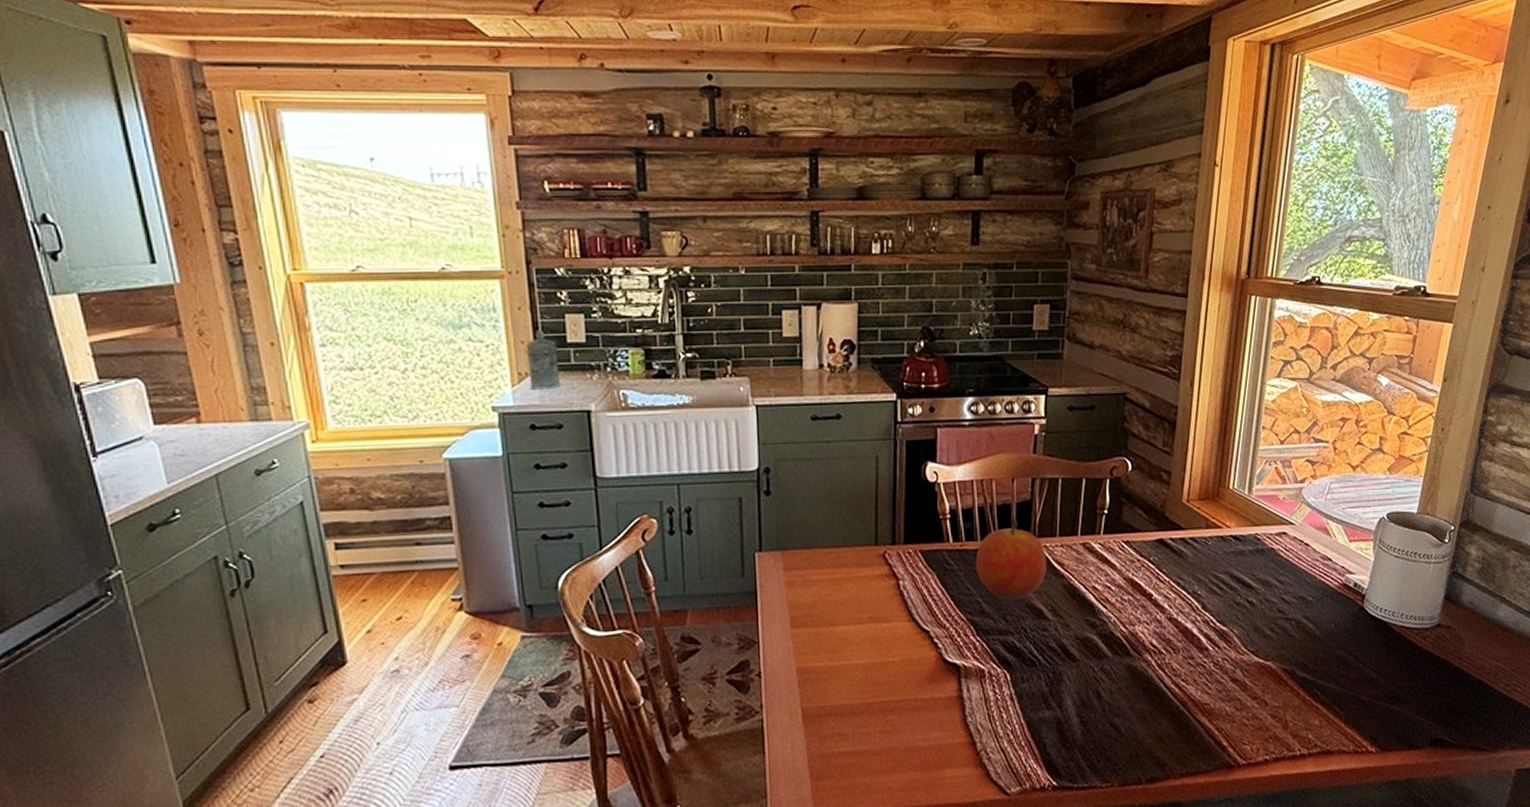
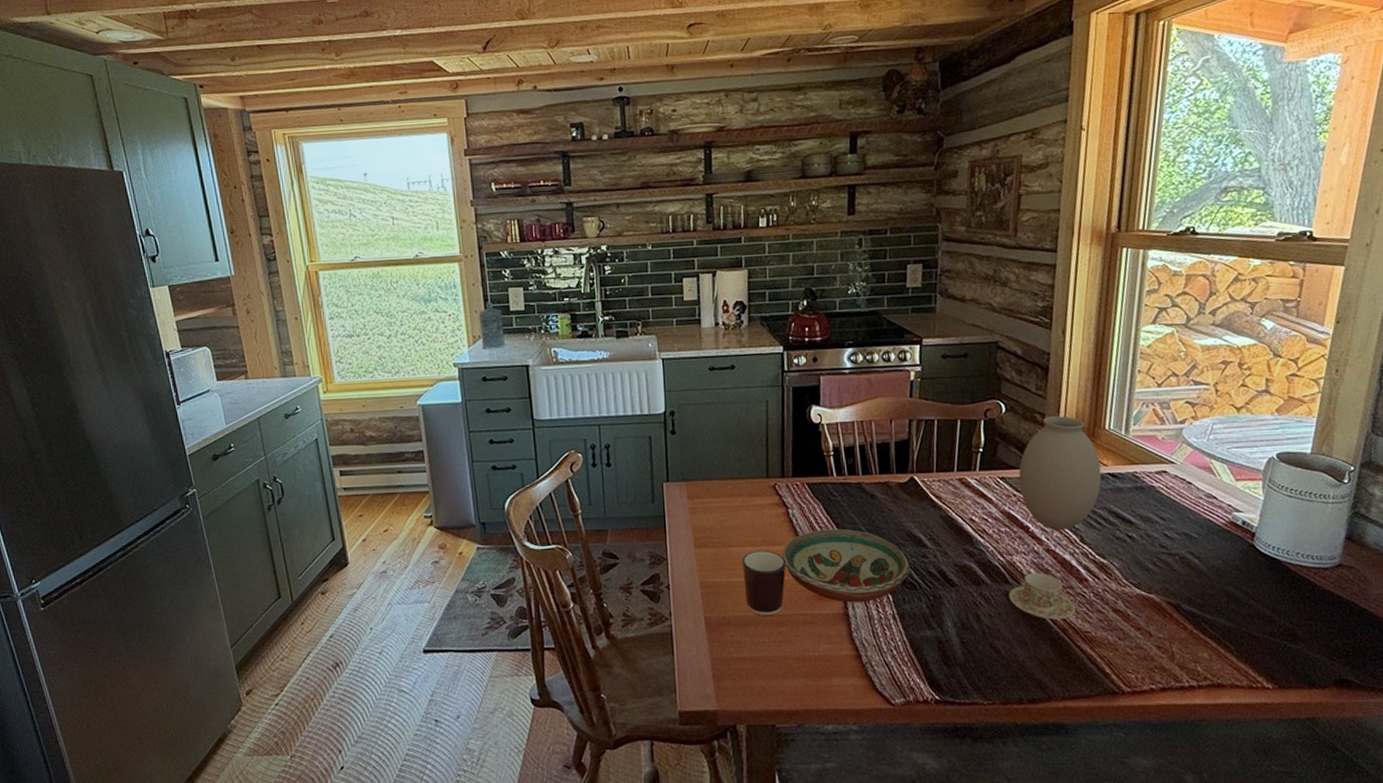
mug: none [846,628,895,703] -> present [742,550,786,615]
decorative bowl: none [891,601,1030,685] -> present [782,528,910,603]
fruit: present [975,520,1048,600] -> none [857,457,926,529]
teacup: none [1130,641,1196,693] -> present [1009,570,1076,620]
vase: none [1143,474,1225,598] -> present [1018,416,1102,531]

